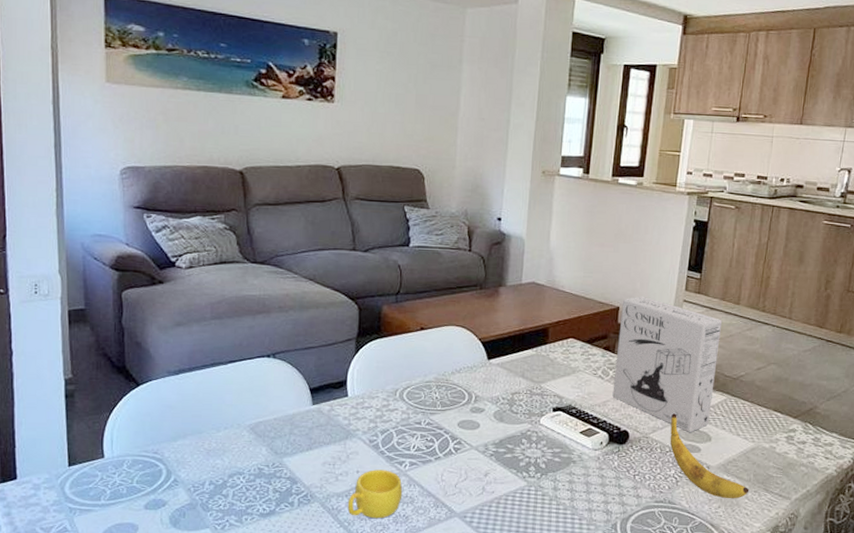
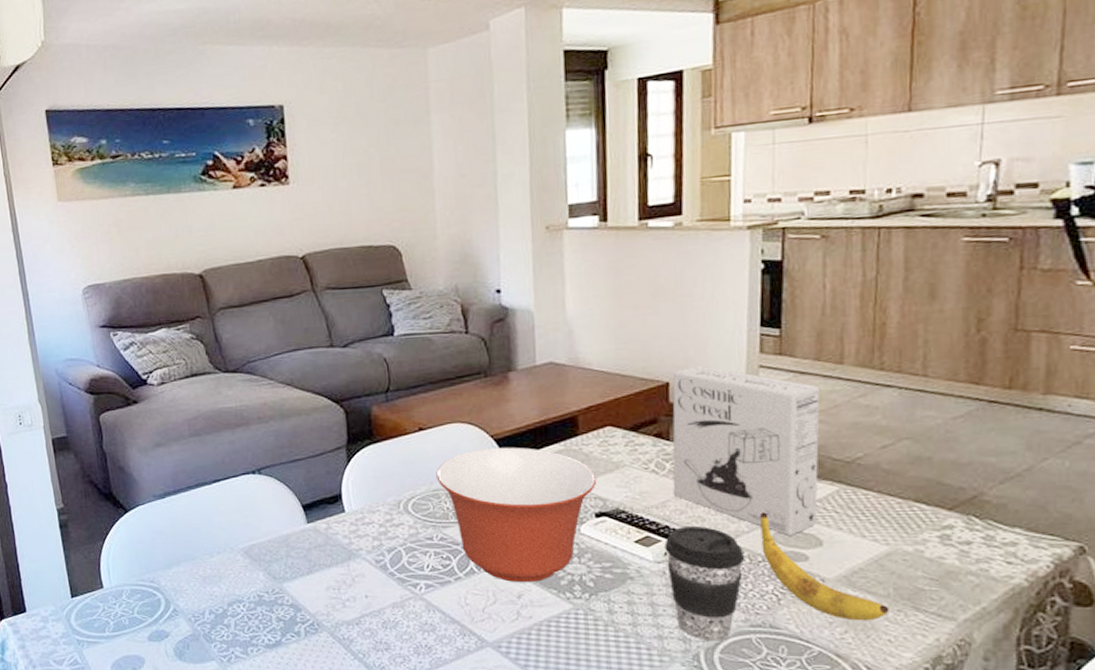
cup: present [347,470,403,519] -> none [359,594,422,650]
mixing bowl: none [430,349,558,463] -> present [436,447,597,582]
coffee cup: none [601,421,658,513] -> present [664,525,745,641]

